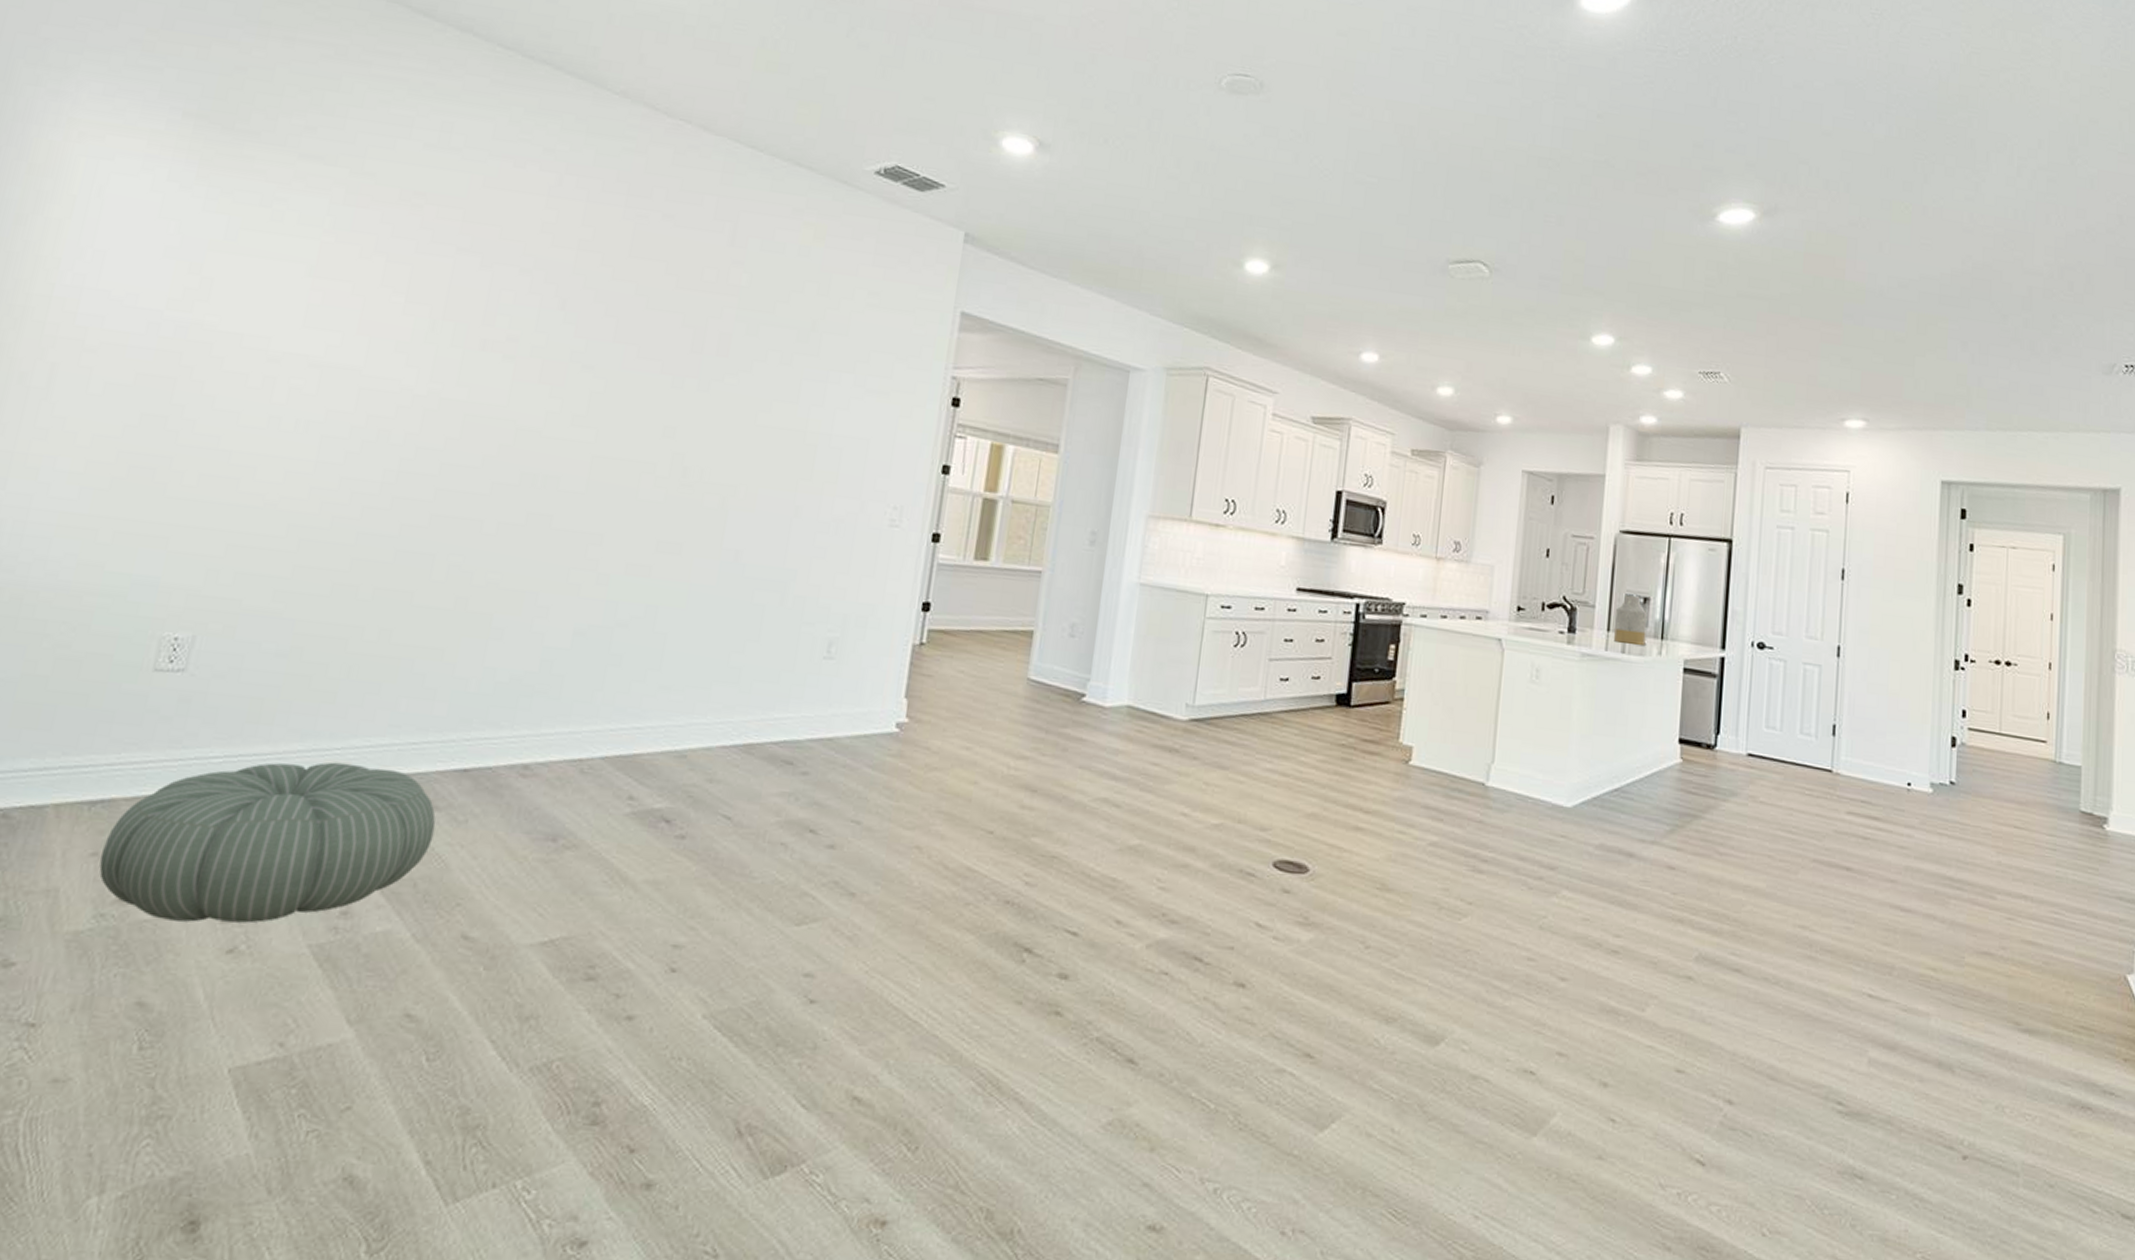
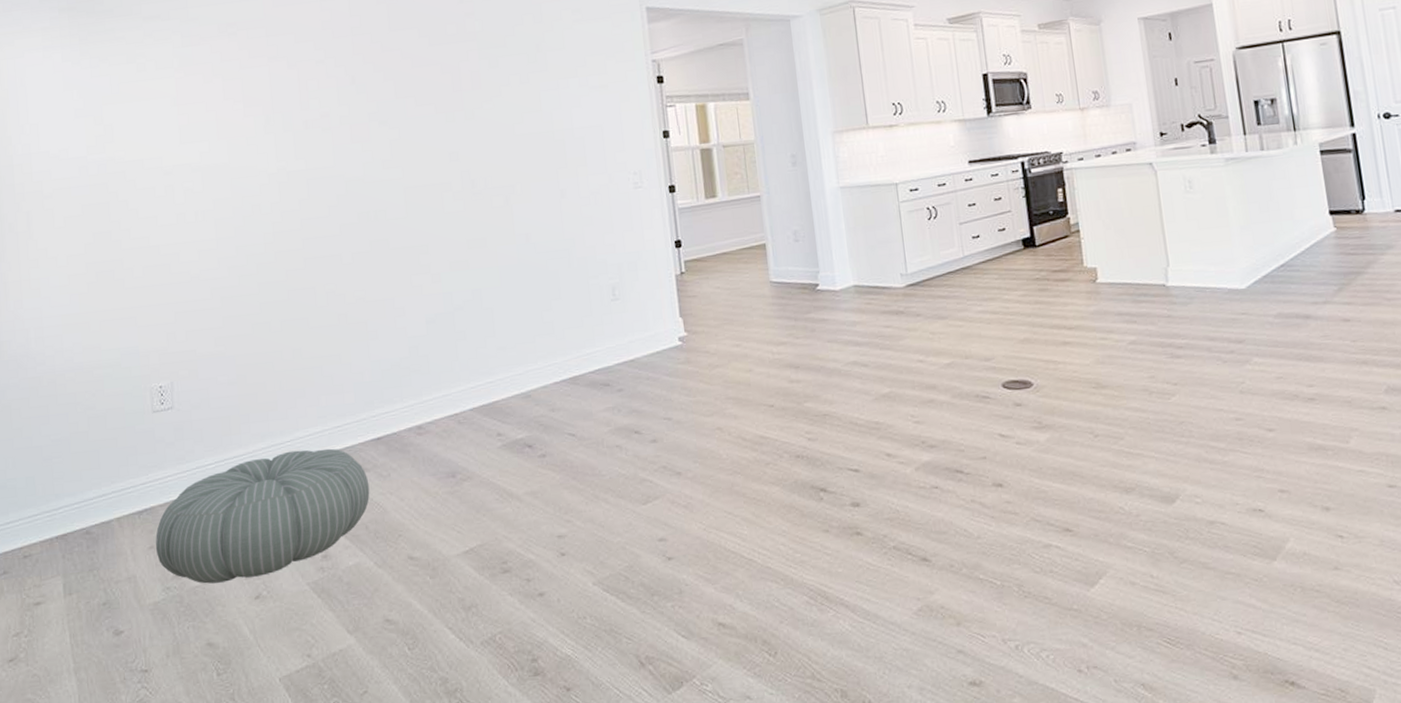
vase: present [1613,595,1648,646] -> none [1247,99,1281,143]

